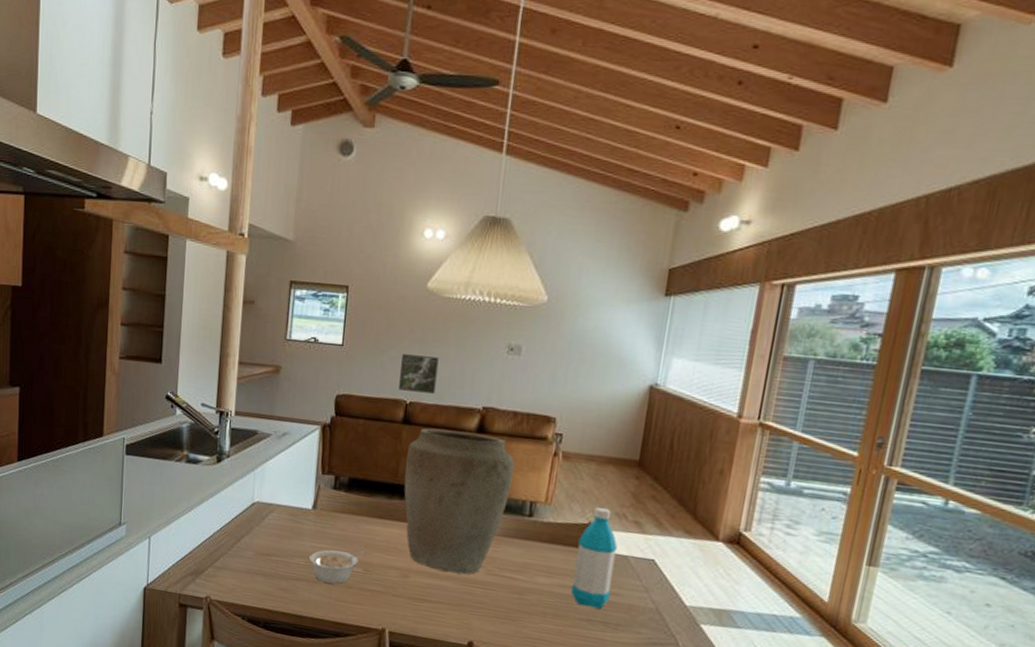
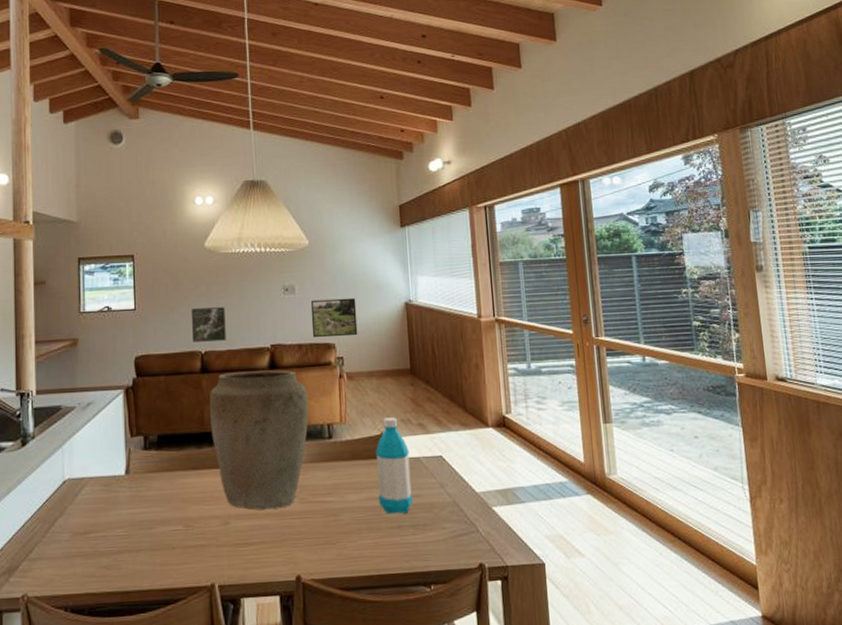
legume: present [309,550,363,584] -> none [129,507,182,549]
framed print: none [531,365,591,414] -> present [310,298,358,338]

